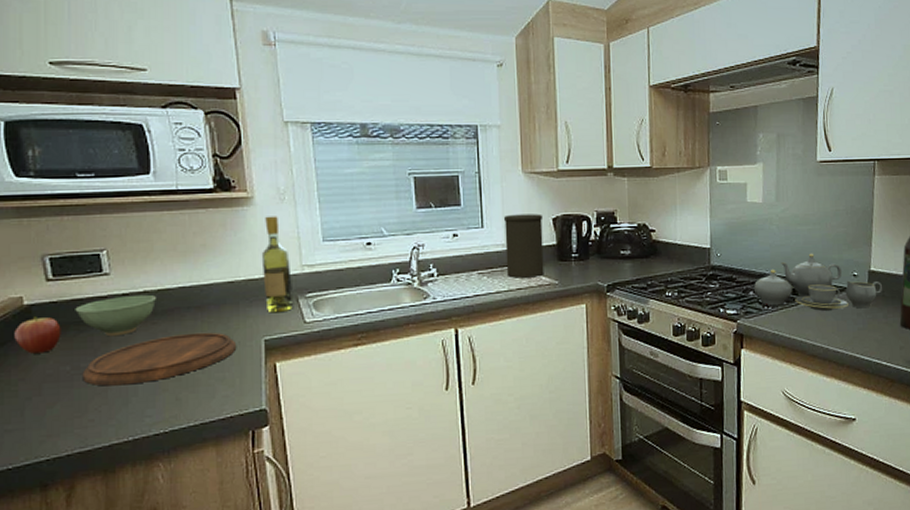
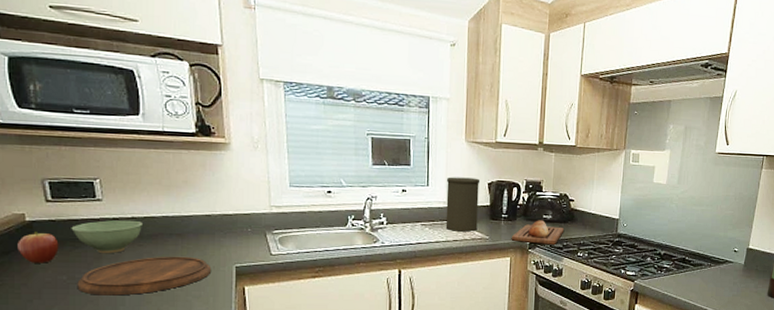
bottle: present [261,216,294,313] -> none [235,161,262,245]
bread loaf: none [585,257,647,287] -> present [511,220,565,246]
tea set: present [753,253,883,312] -> none [650,230,757,279]

